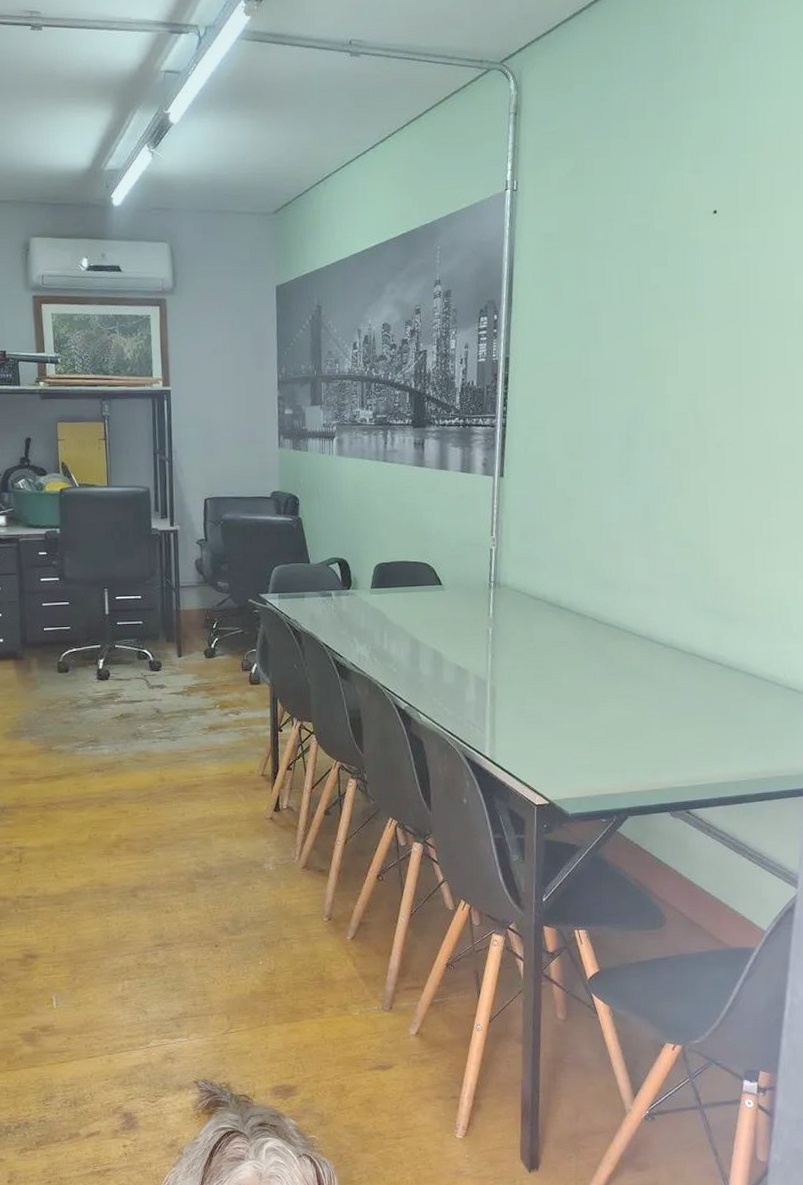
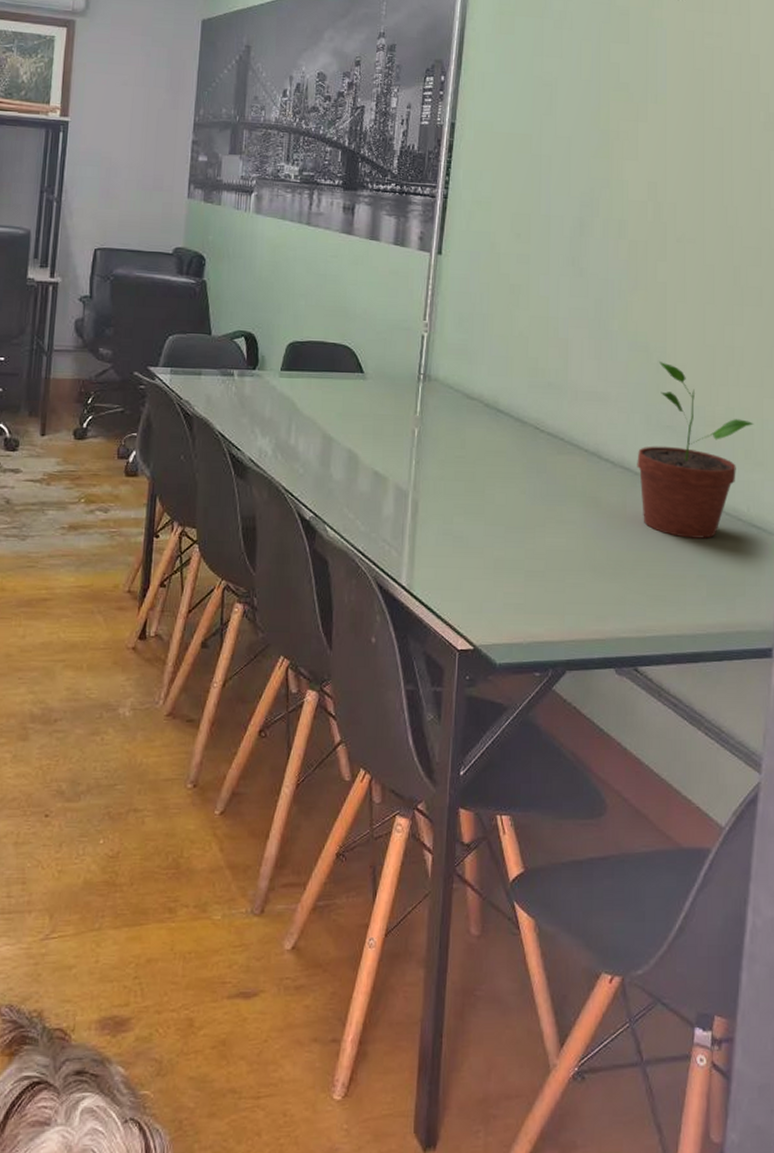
potted plant: none [684,554,789,703] -> present [637,362,754,539]

